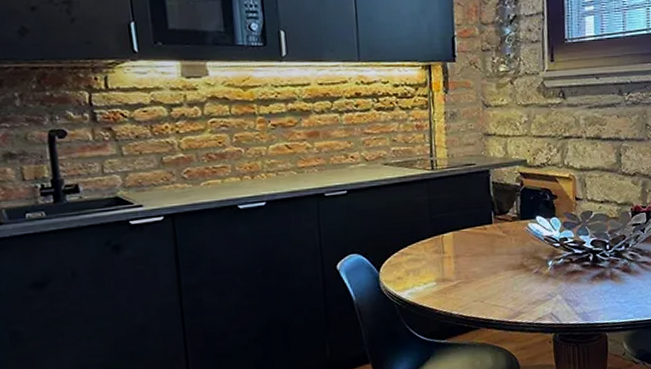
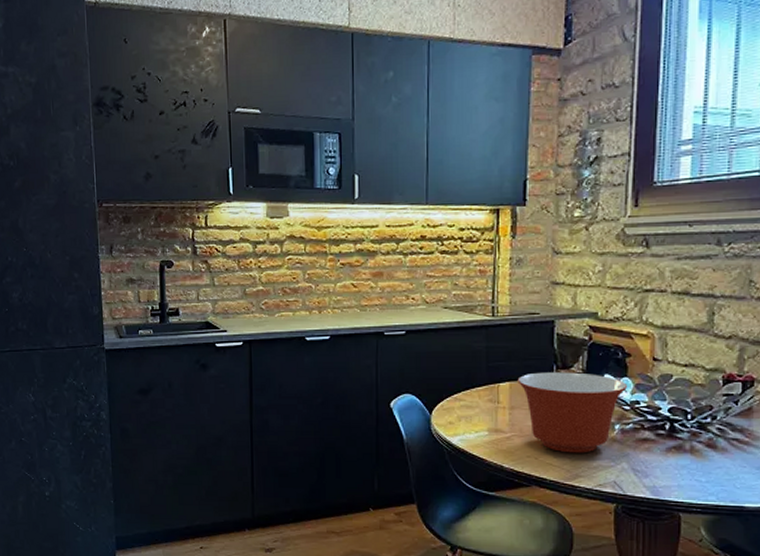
mixing bowl: none [459,217,557,293] -> present [517,372,628,453]

